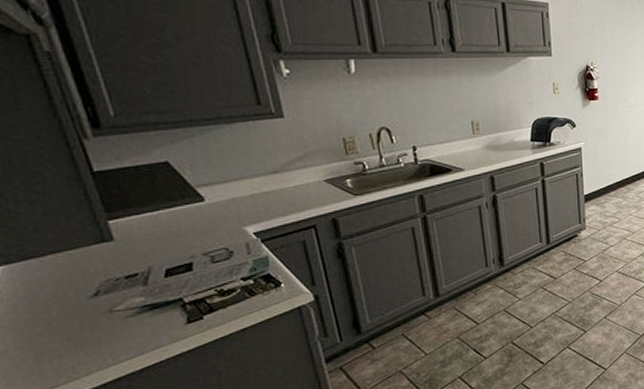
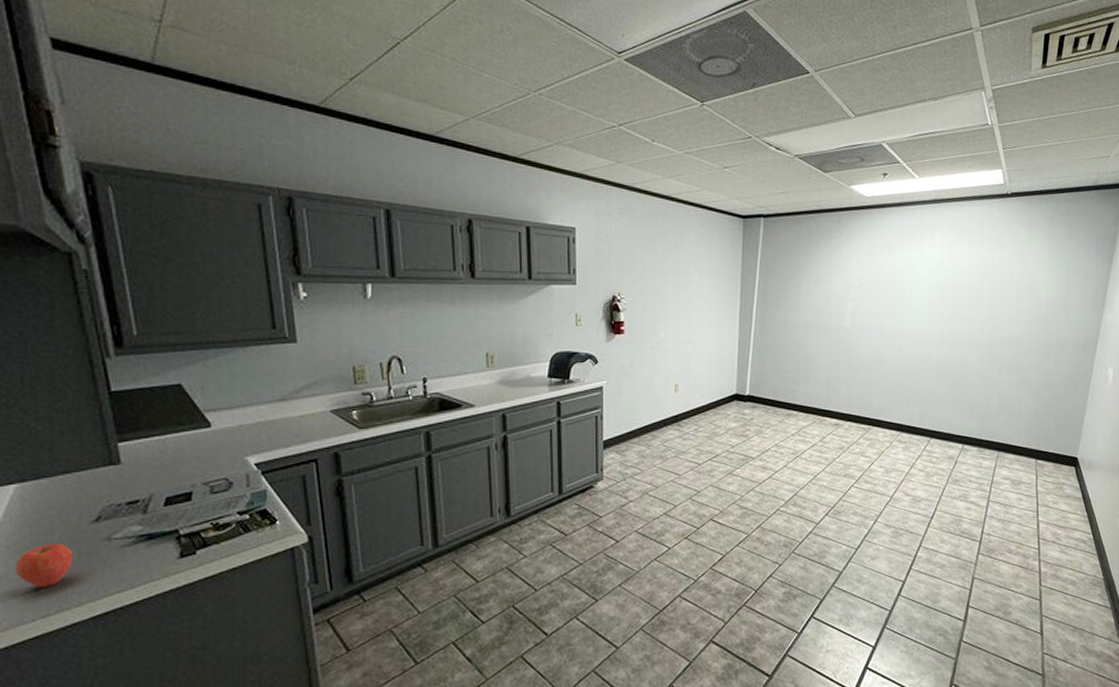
apple: none [14,319,75,362] -> present [15,543,72,588]

